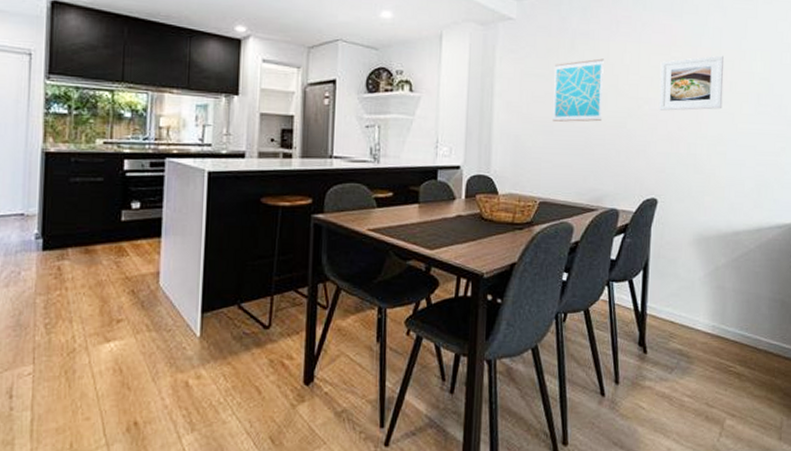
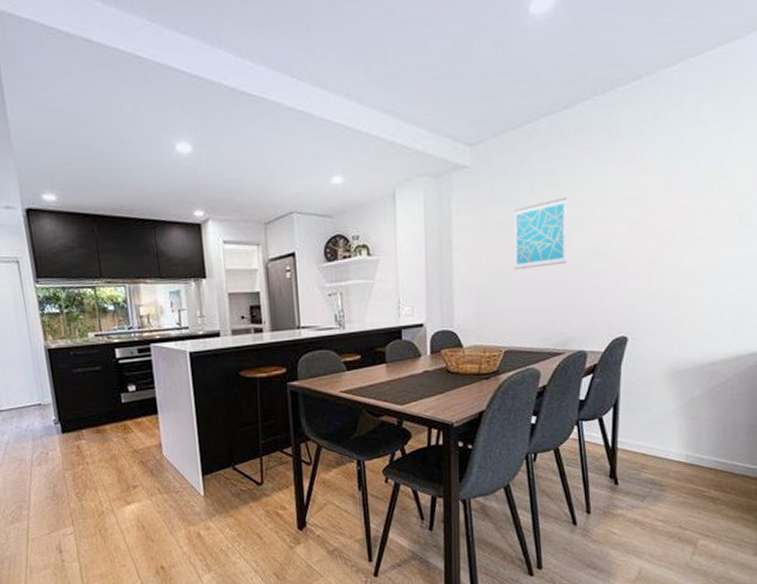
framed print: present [659,55,724,111] -> none [628,176,702,245]

